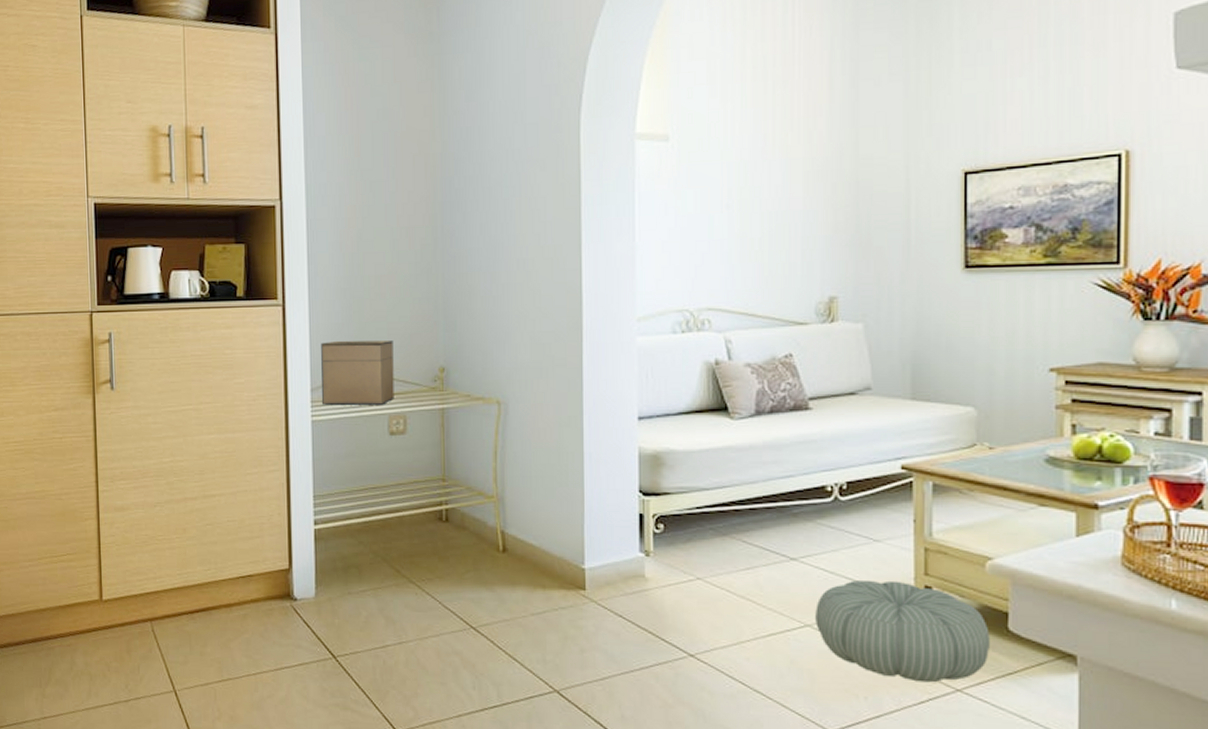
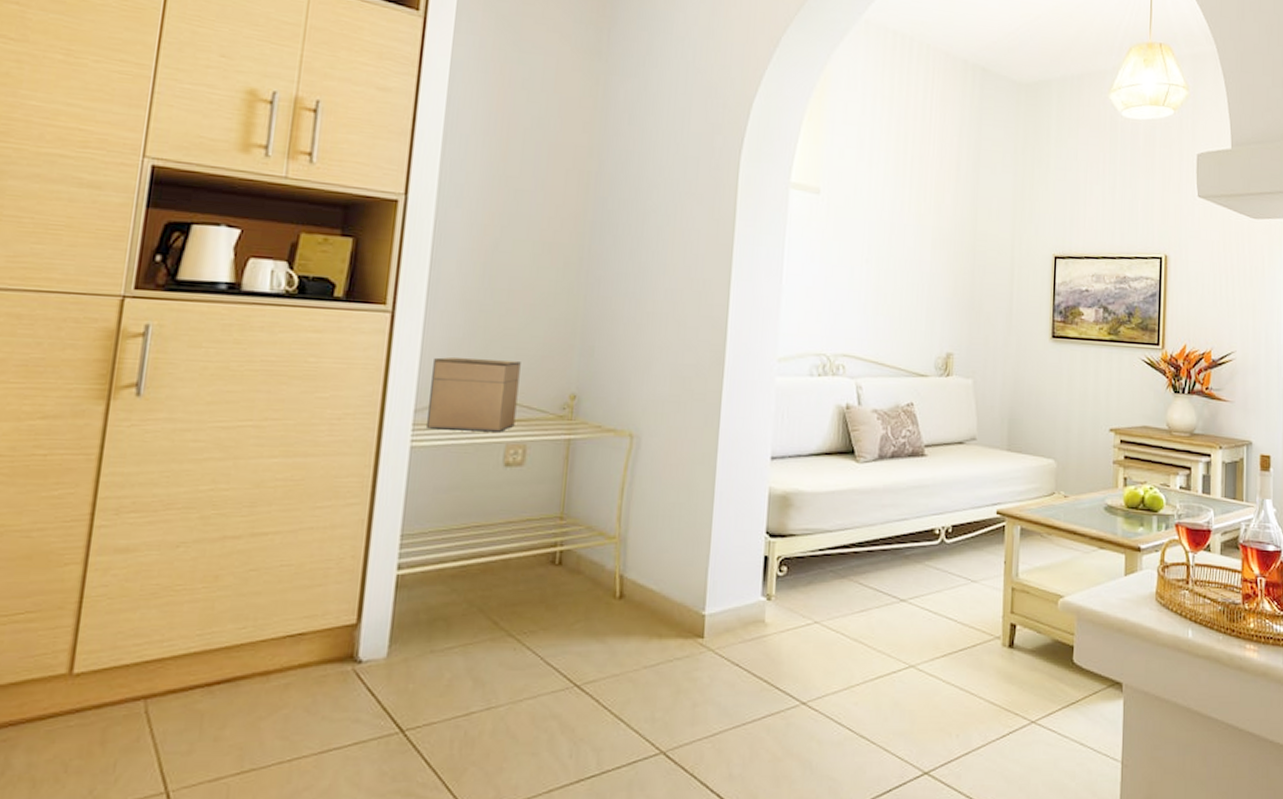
pouf: present [815,580,990,683] -> none [918,619,1059,717]

